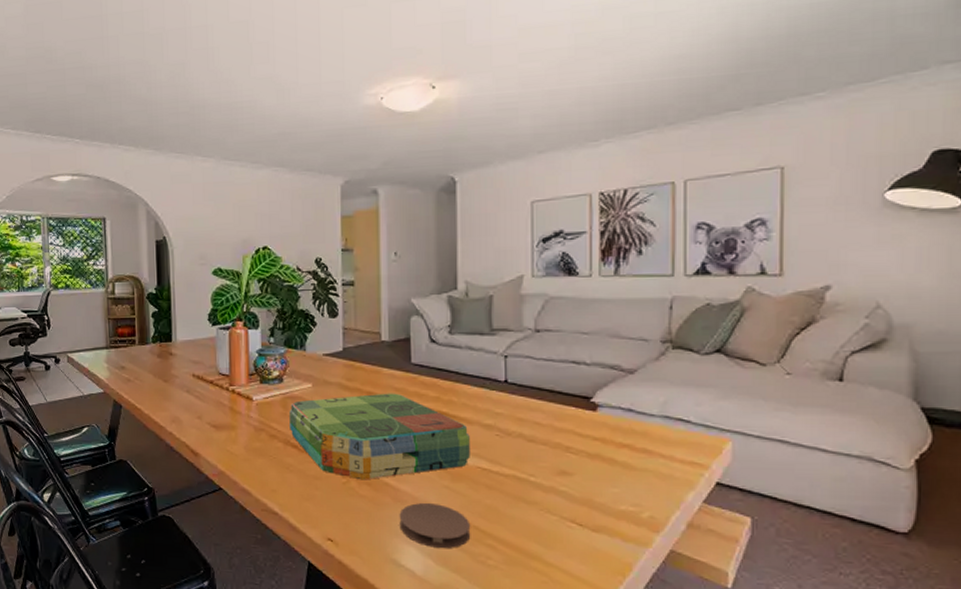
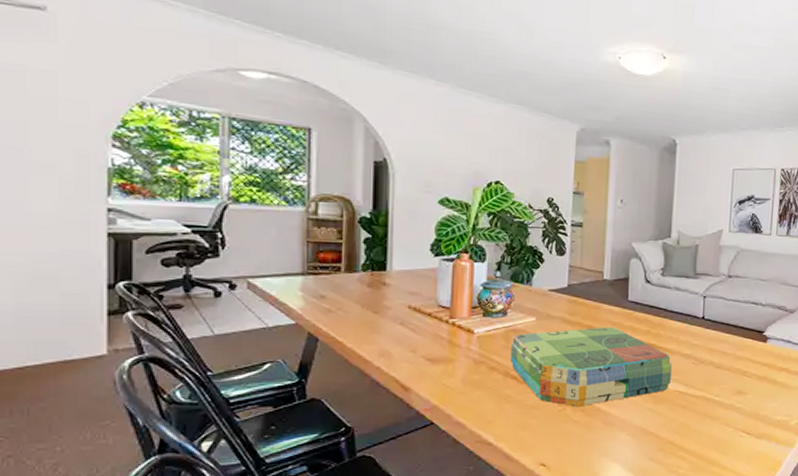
coaster: present [399,503,471,548] -> none [607,424,667,463]

